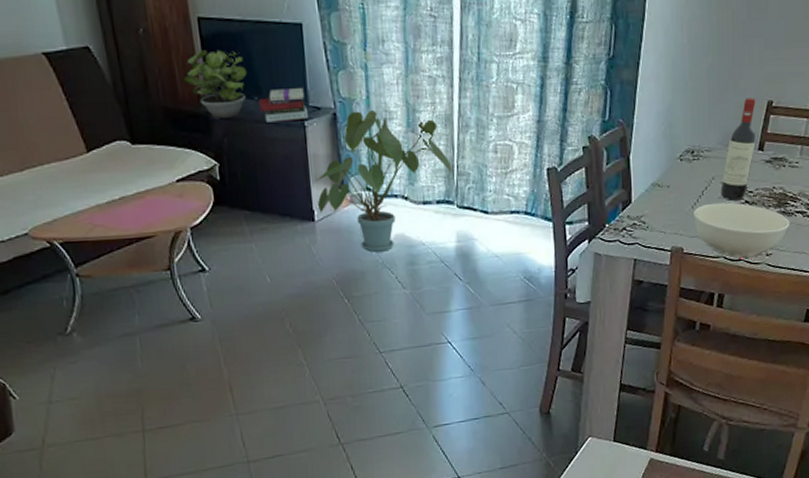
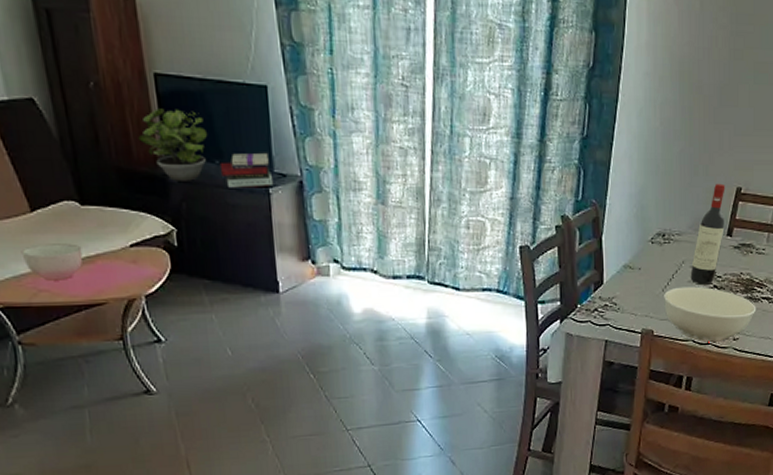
bowl: none [78,181,134,216] -> present [21,243,83,281]
house plant: present [316,110,454,252] -> none [281,180,425,327]

